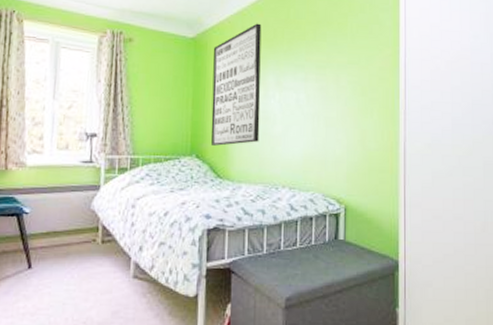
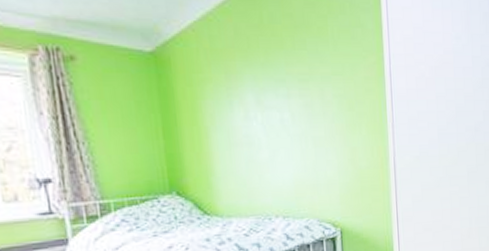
wall art: present [211,23,262,146] -> none [178,30,246,180]

